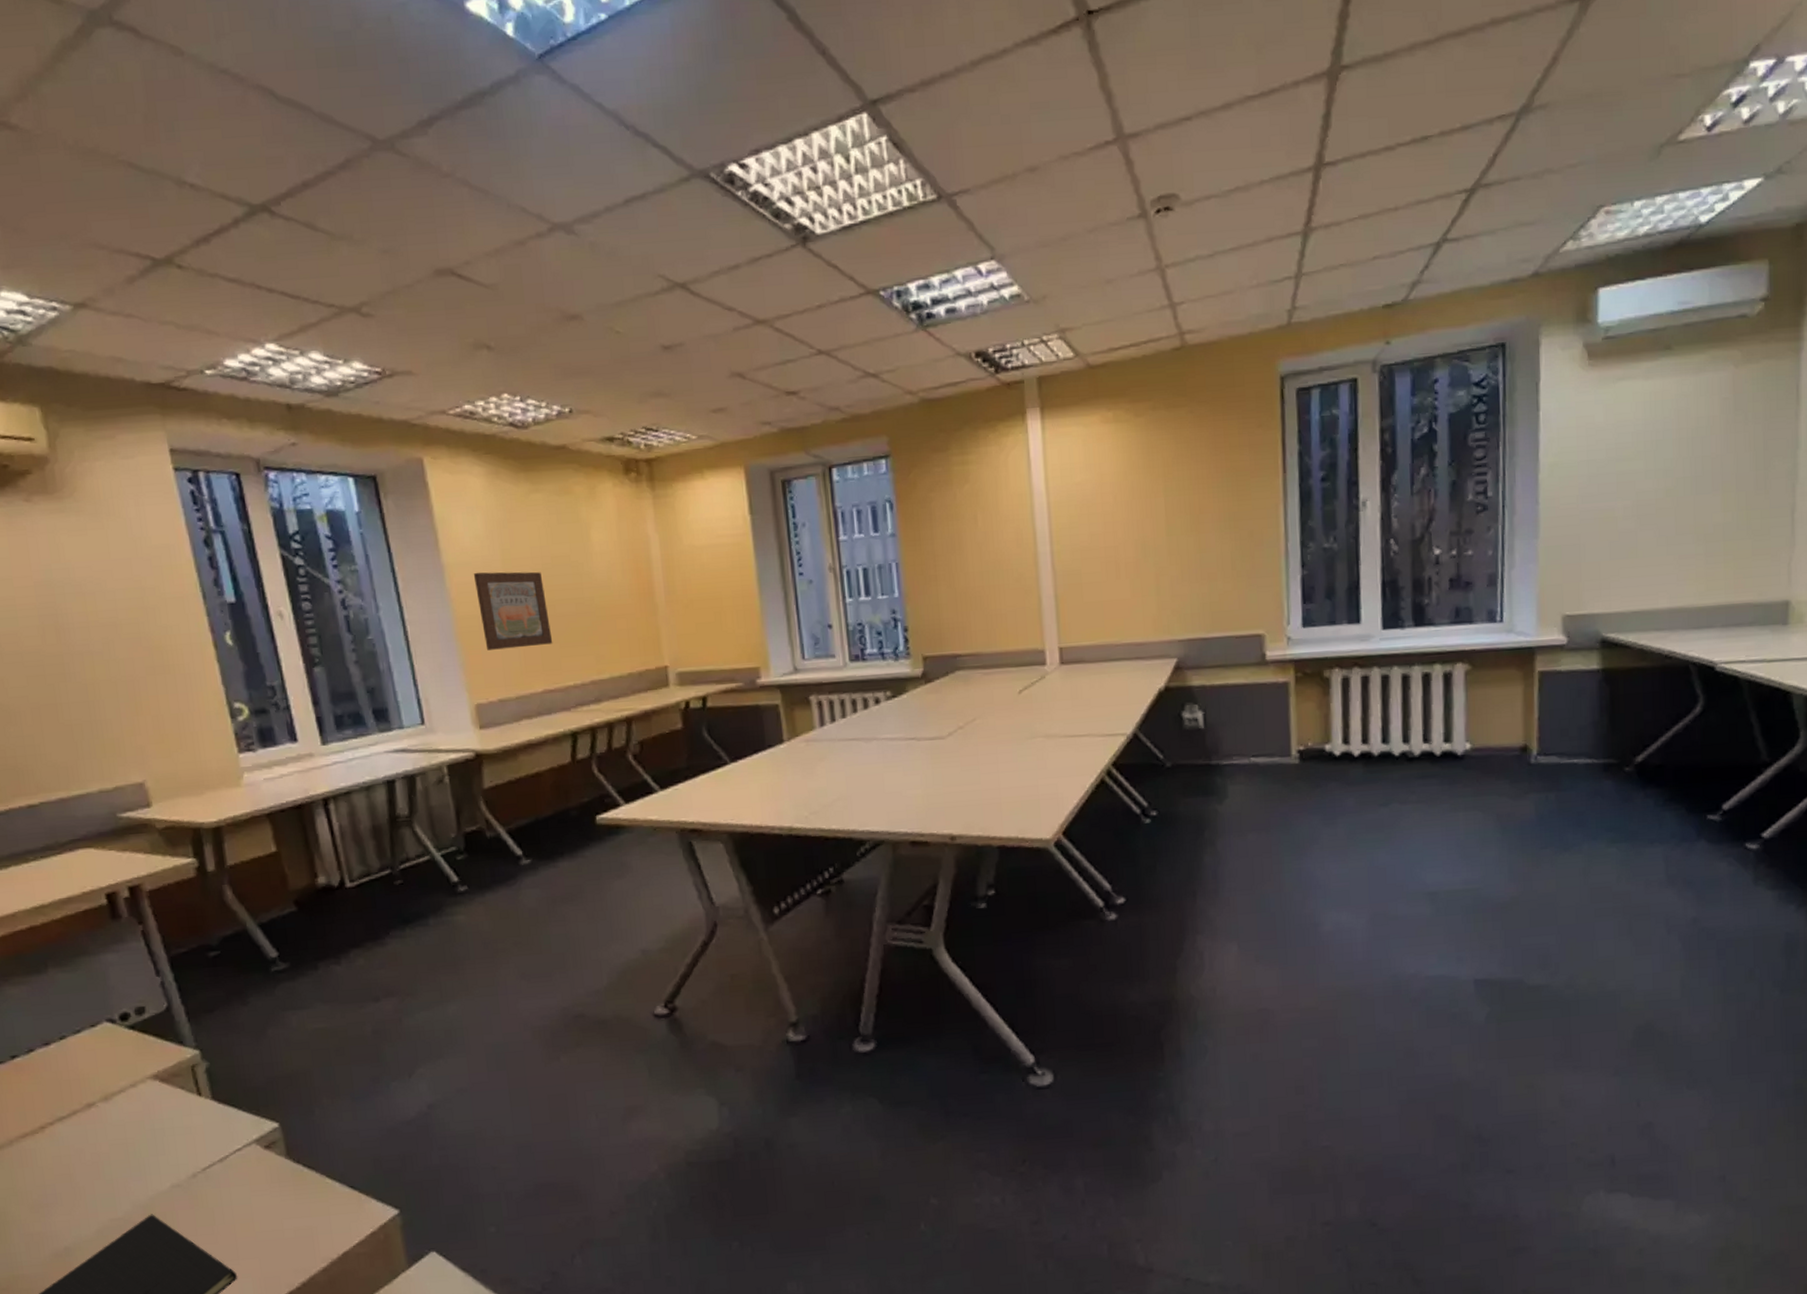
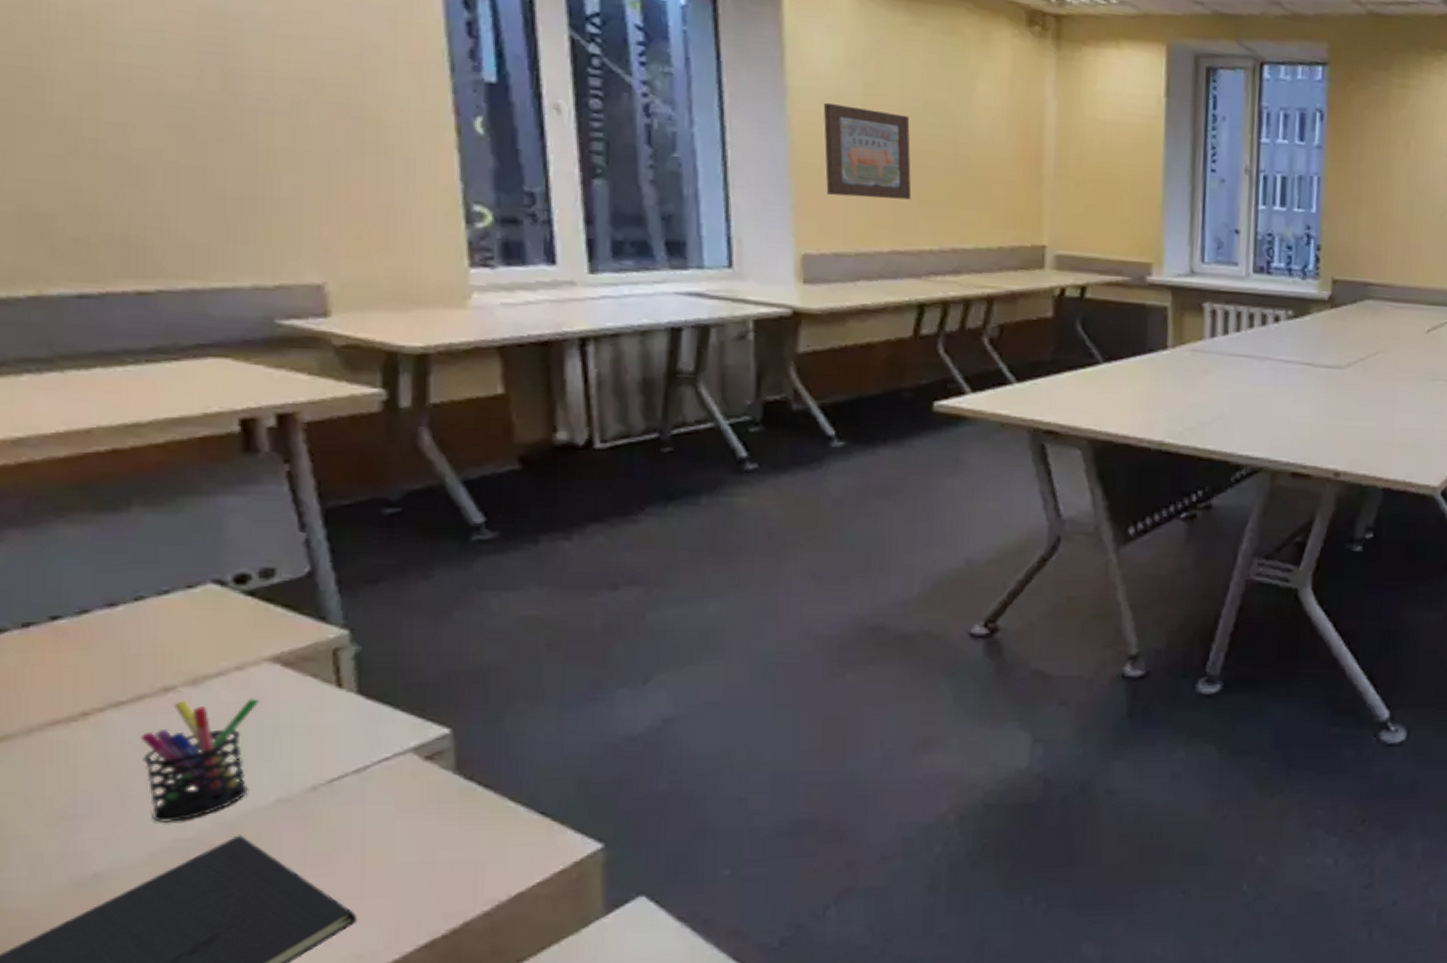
pen holder: none [79,1108,153,1207] -> present [141,698,259,822]

